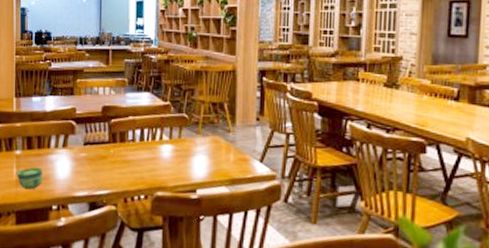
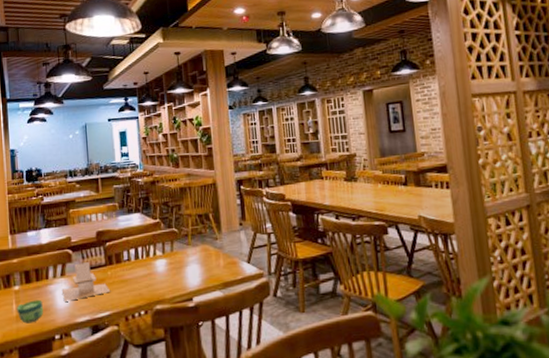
napkin holder: none [63,136,111,174] -> present [62,262,110,302]

